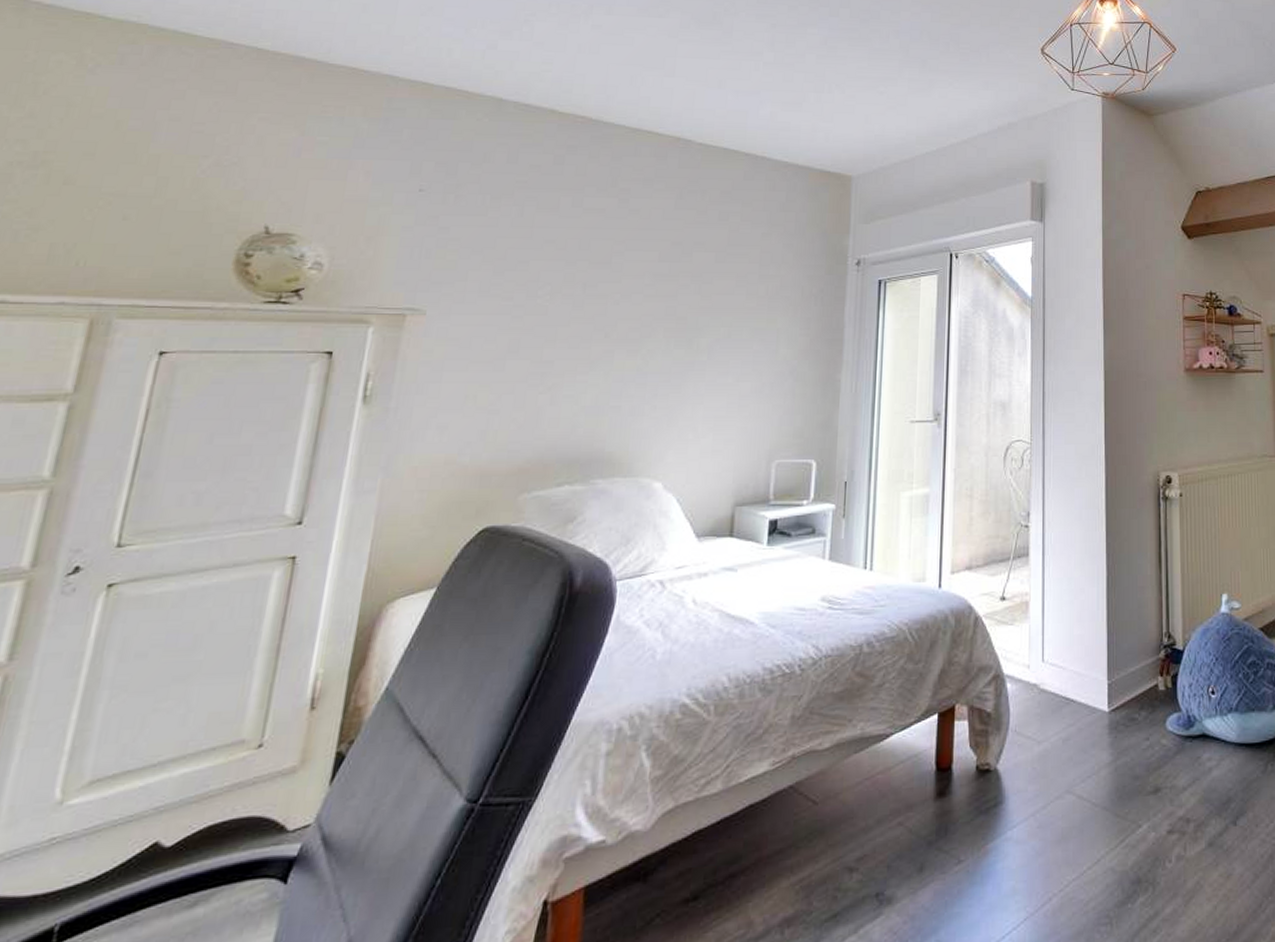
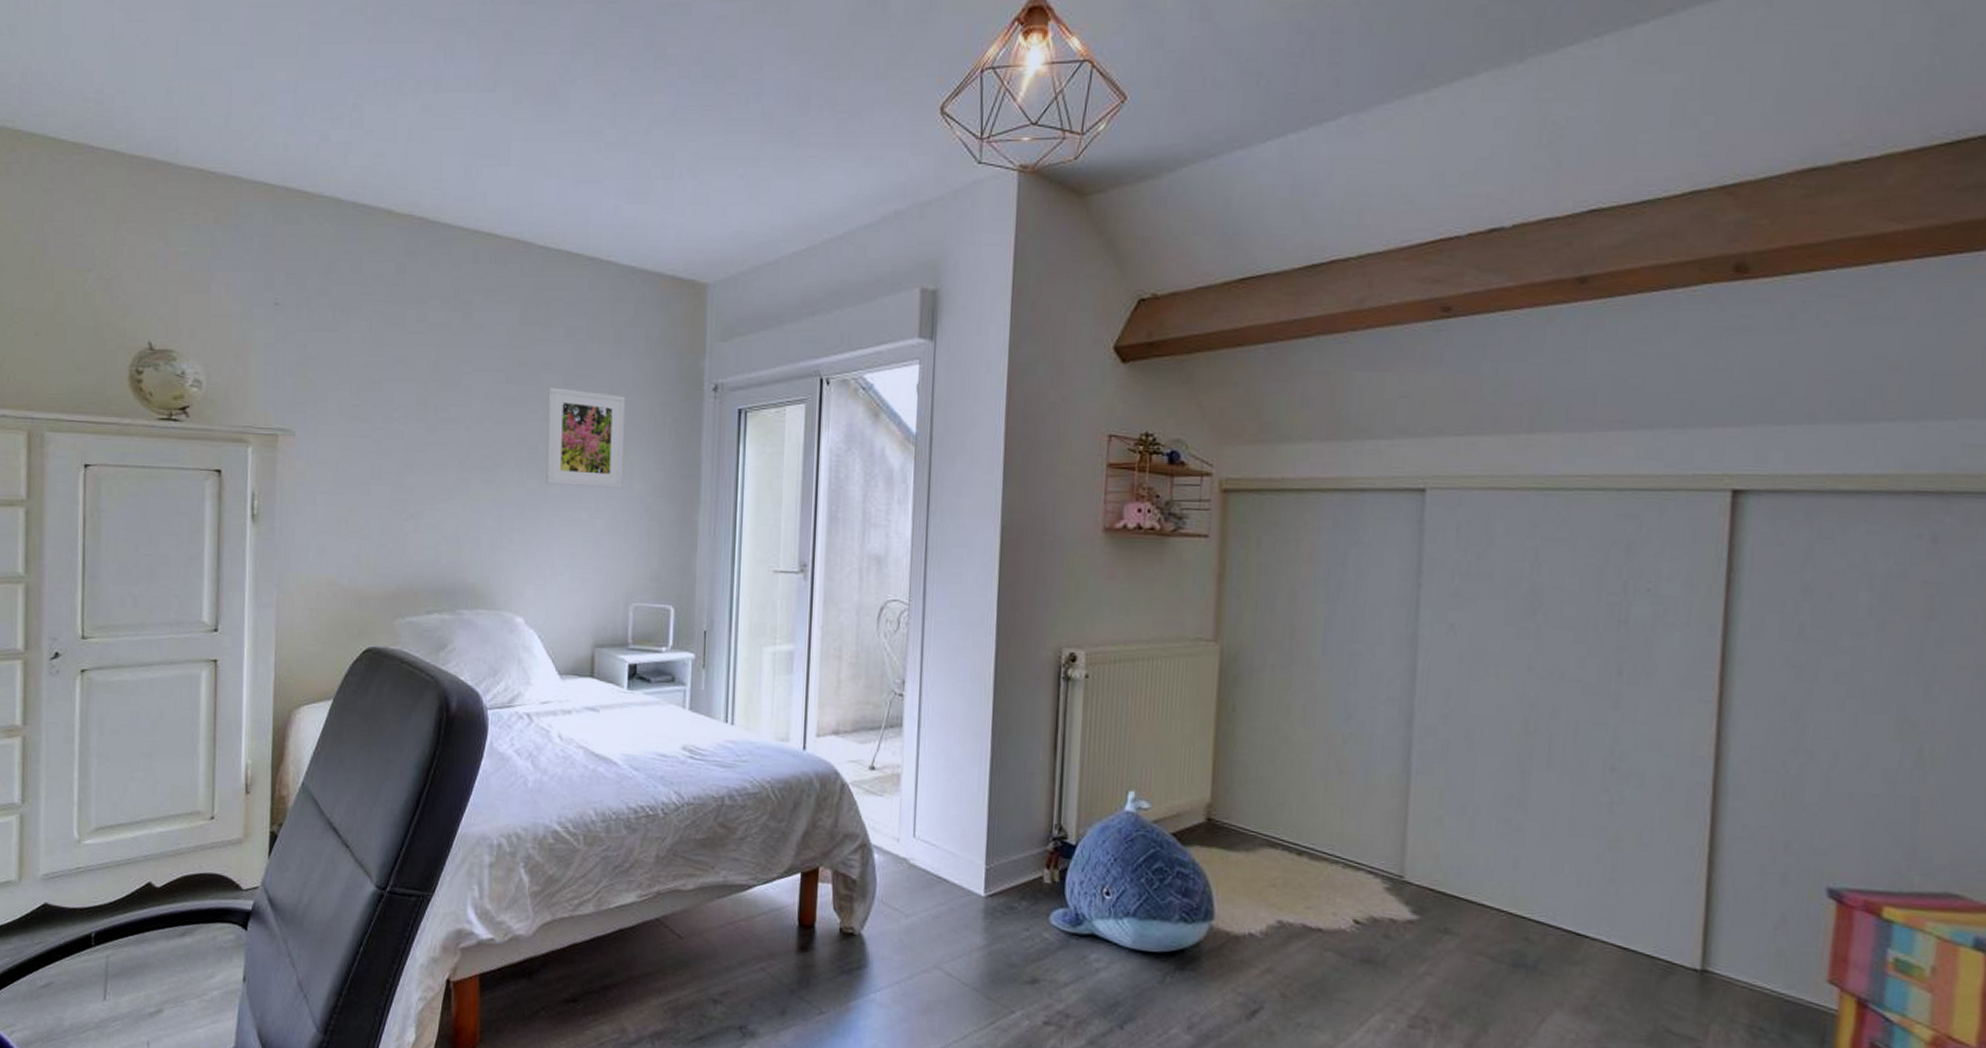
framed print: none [693,264,775,353] -> present [546,387,626,489]

